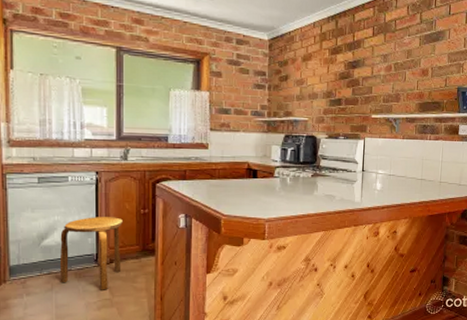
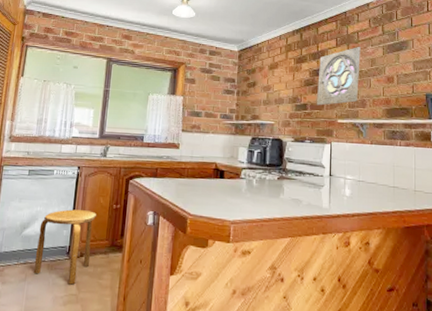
wall ornament: none [352,36,398,101] -> present [317,46,361,106]

